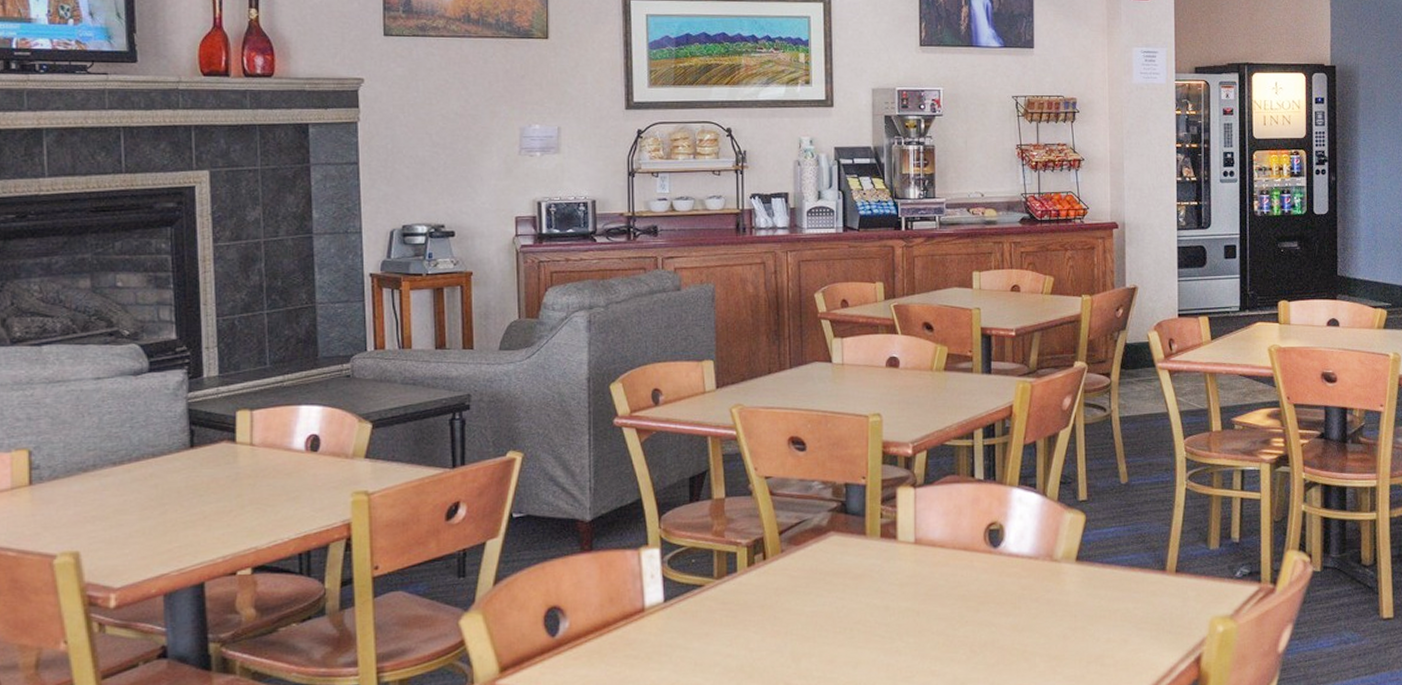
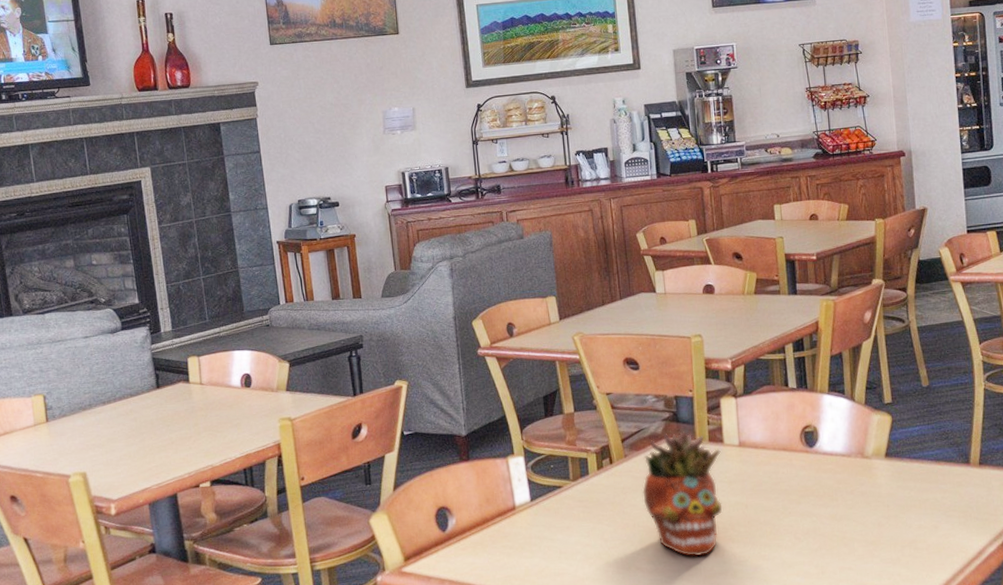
succulent planter: none [799,523,893,671] -> present [642,430,723,557]

